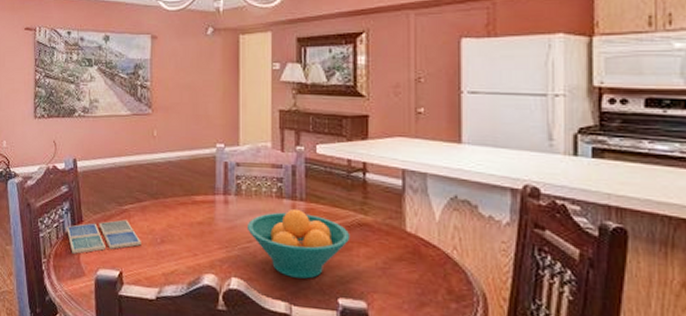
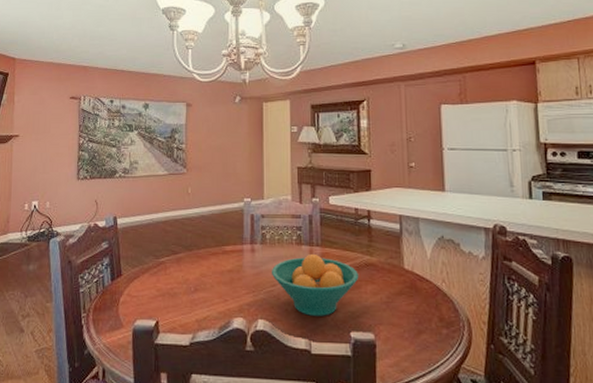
drink coaster: present [67,219,141,254] -> none [106,271,176,307]

